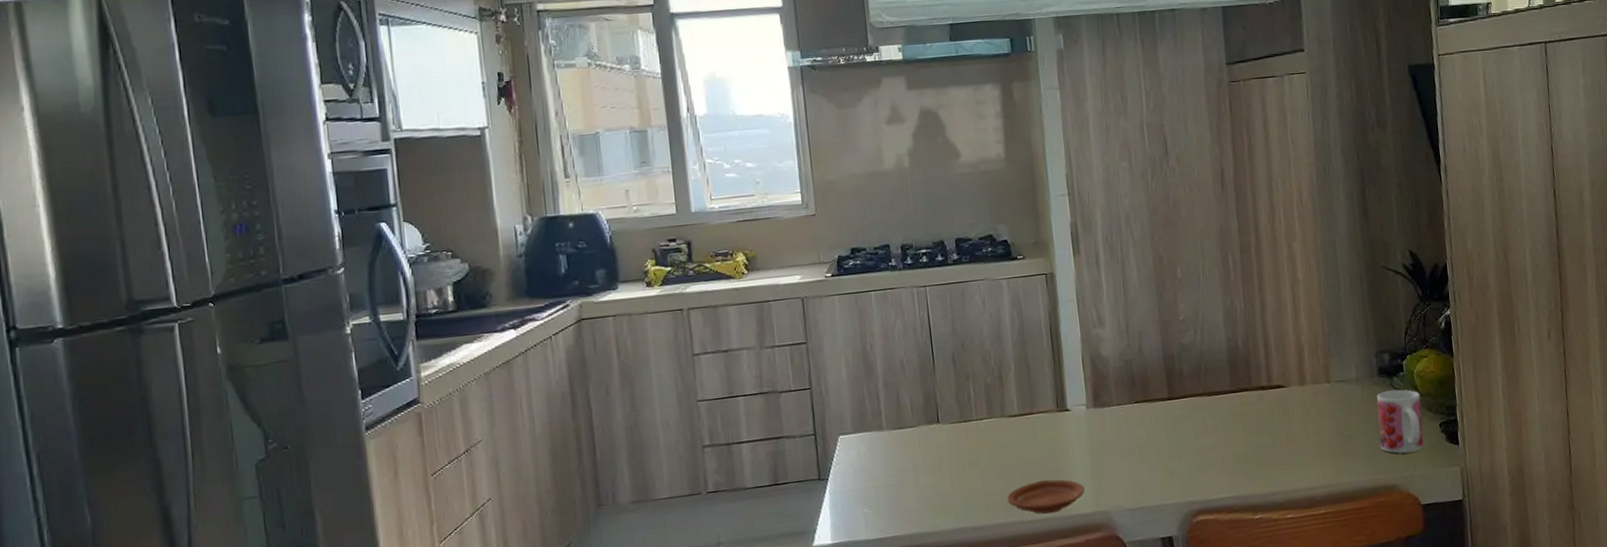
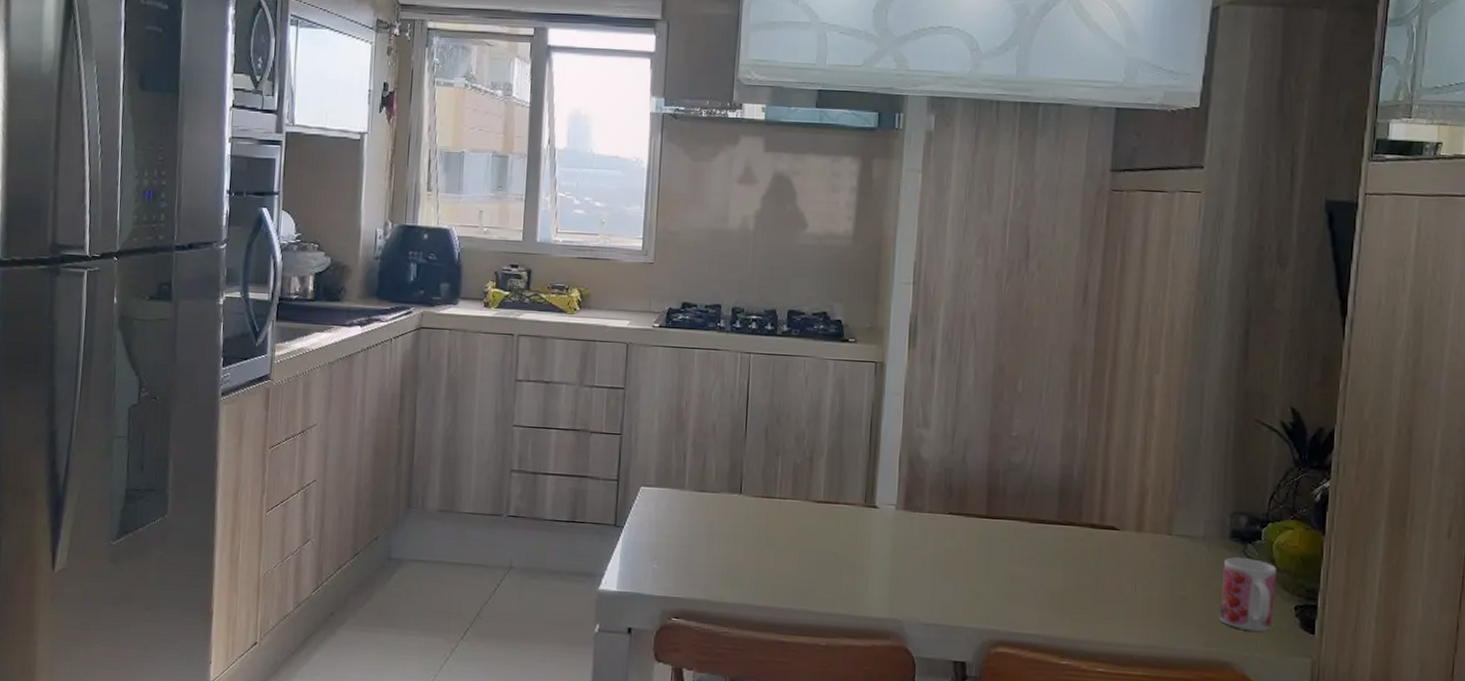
plate: present [1007,479,1085,514] -> none [798,573,880,610]

